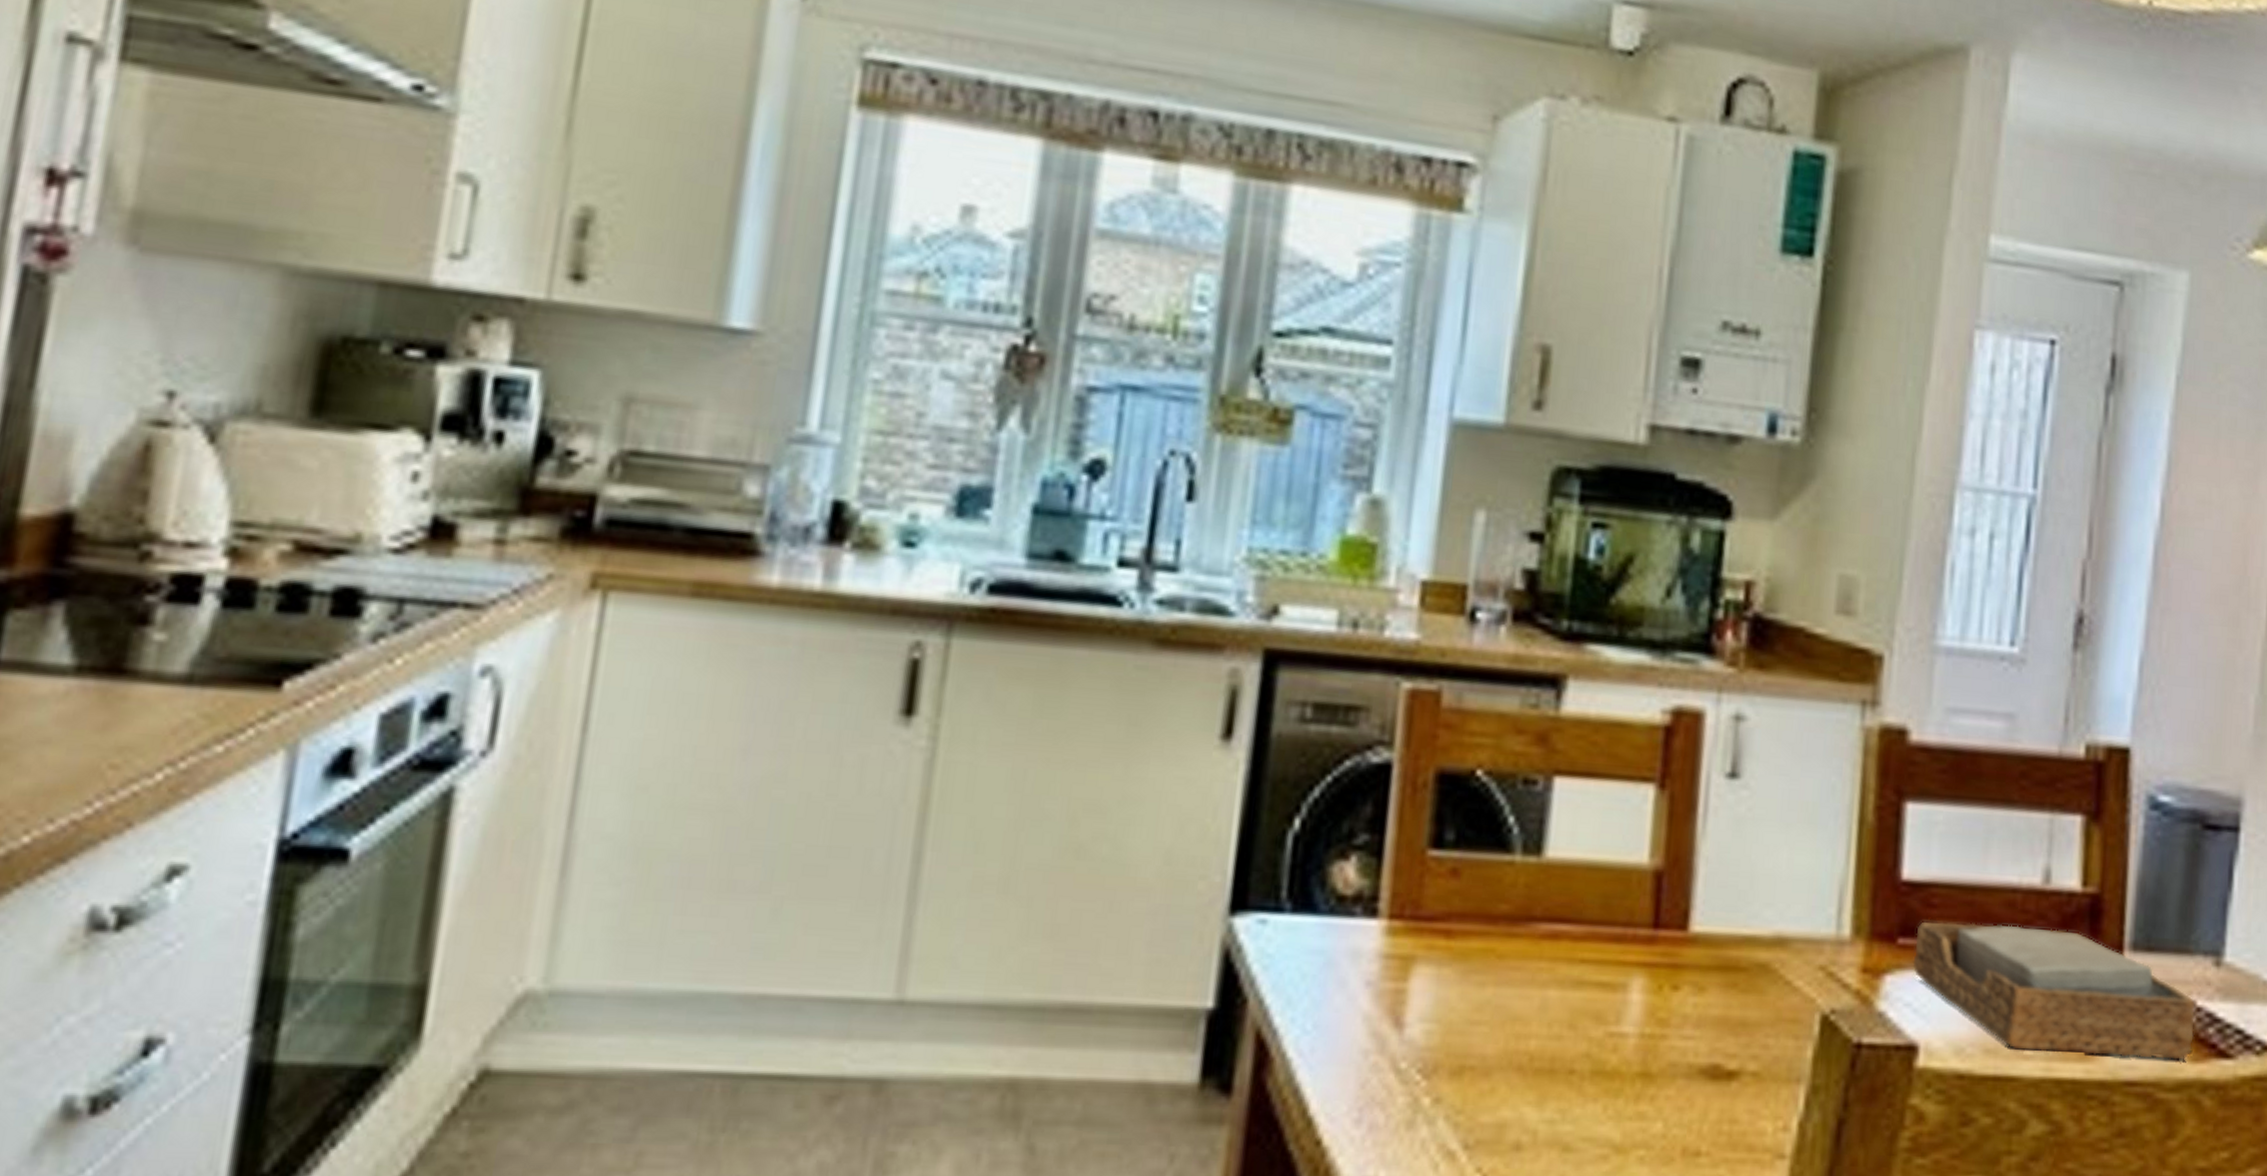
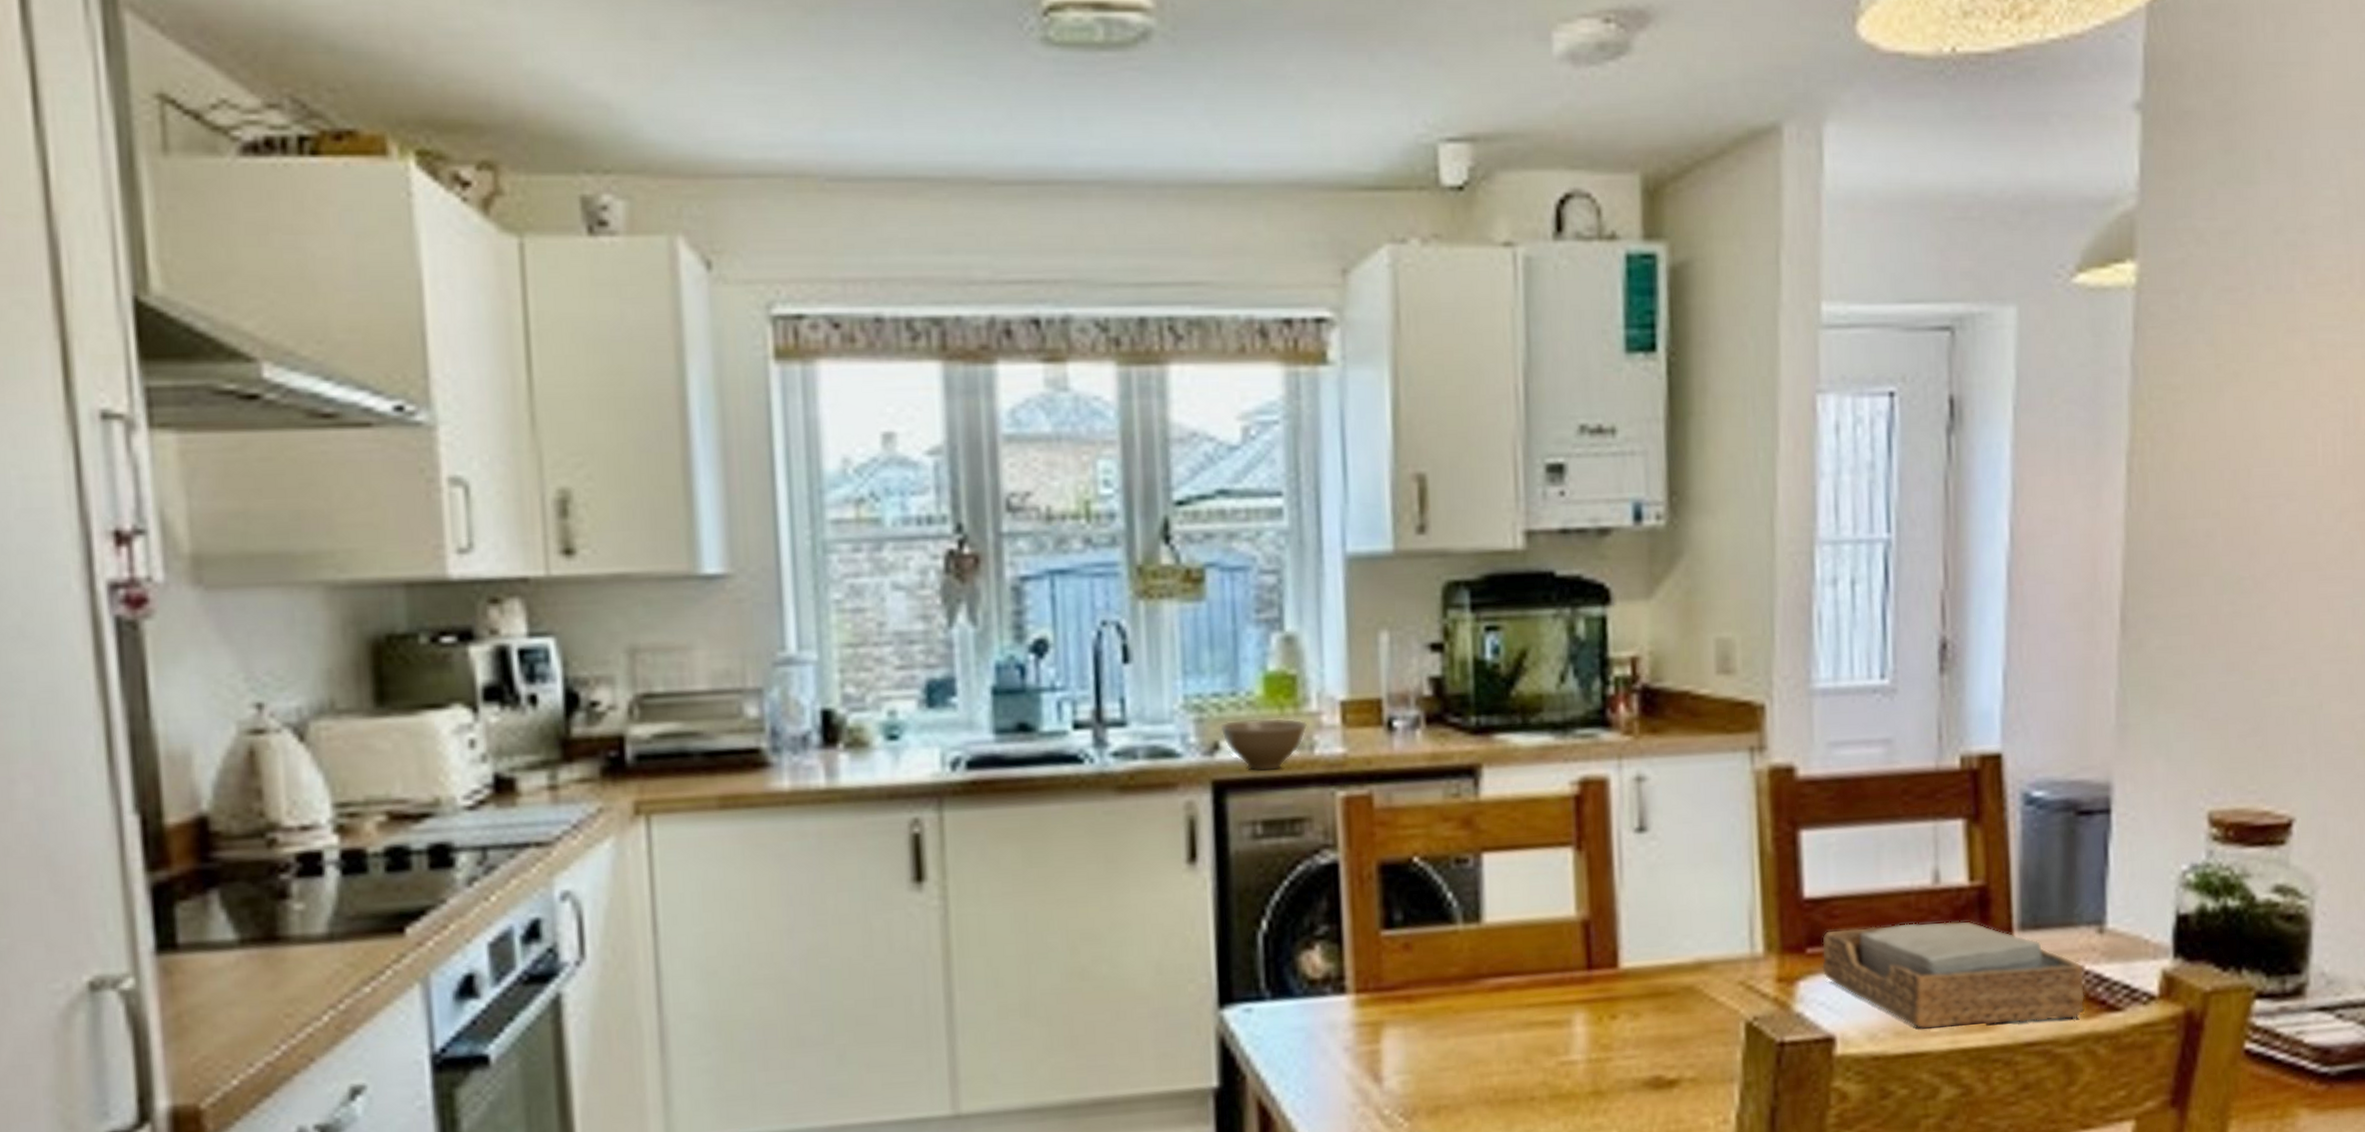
bowl: none [1283,583,1381,648] -> present [1220,718,1307,772]

